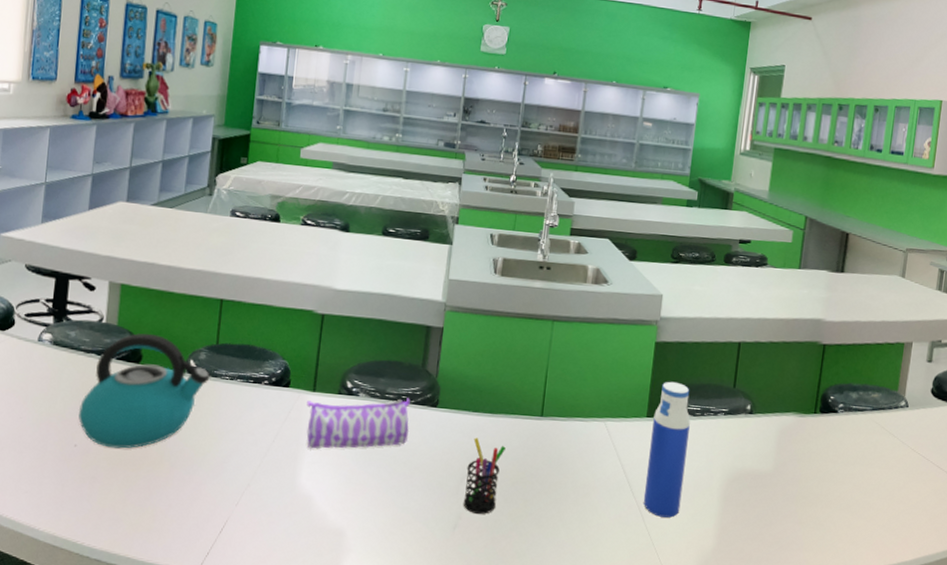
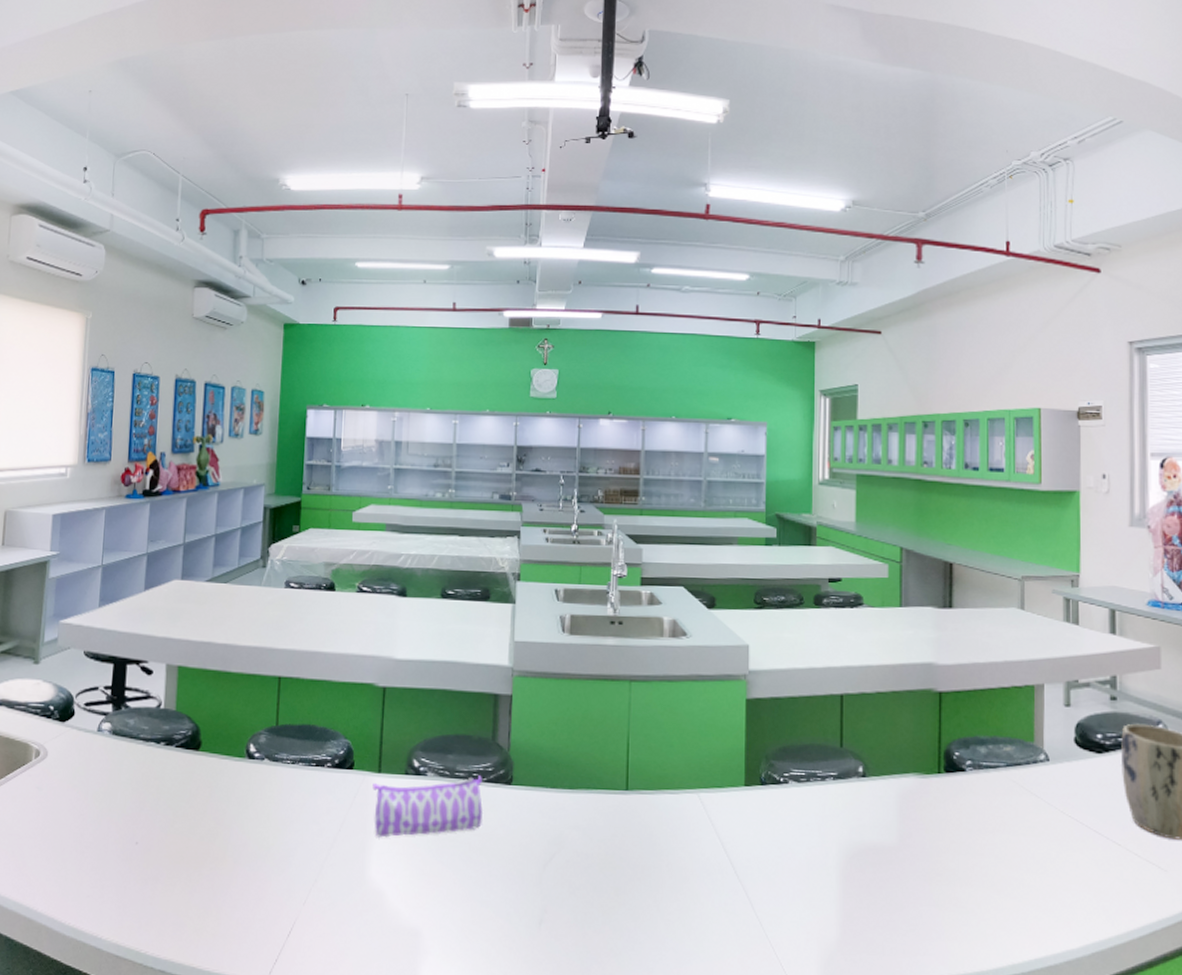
kettle: present [78,333,210,449] -> none [139,717,271,845]
pen holder: present [463,437,506,514] -> none [547,817,590,906]
water bottle: present [643,381,690,518] -> none [750,743,795,904]

